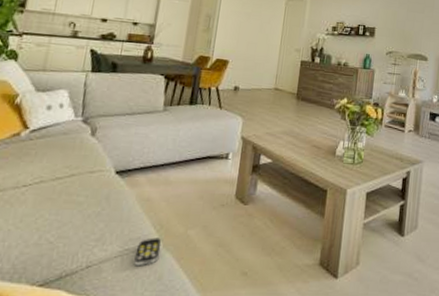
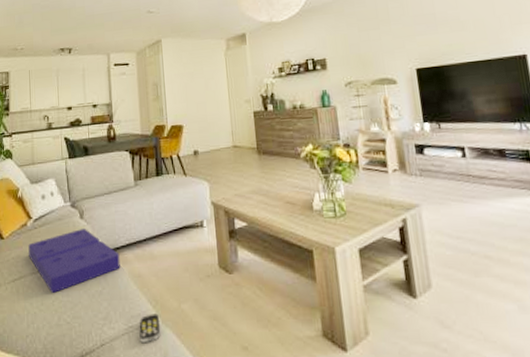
cushion: none [14,146,130,210] -> present [28,229,120,293]

